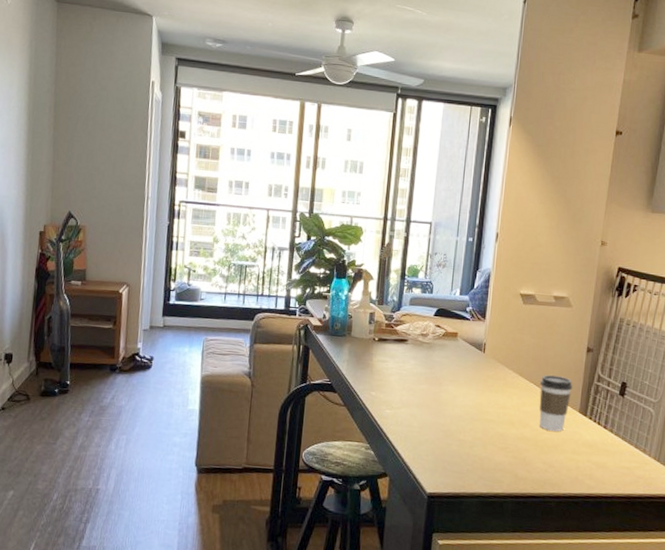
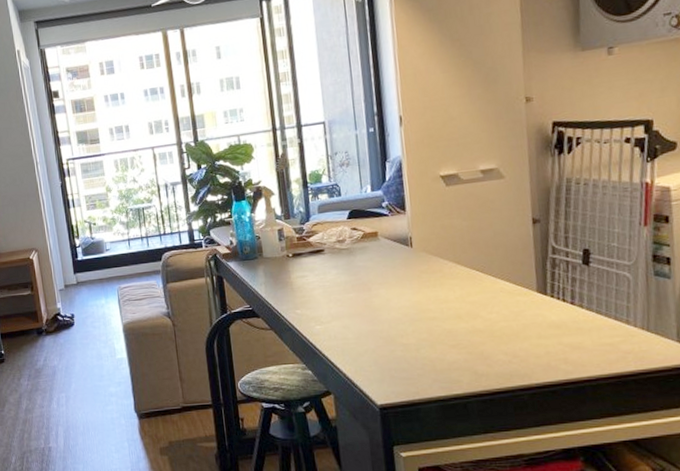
coffee cup: present [539,375,573,432] -> none [483,256,524,318]

